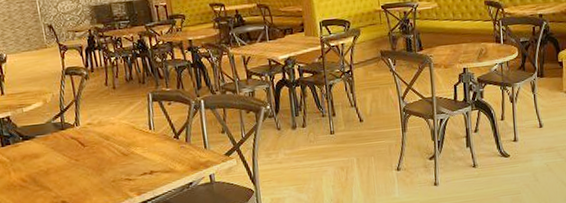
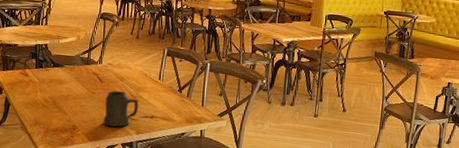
mug: none [93,151,134,194] -> present [102,90,139,127]

